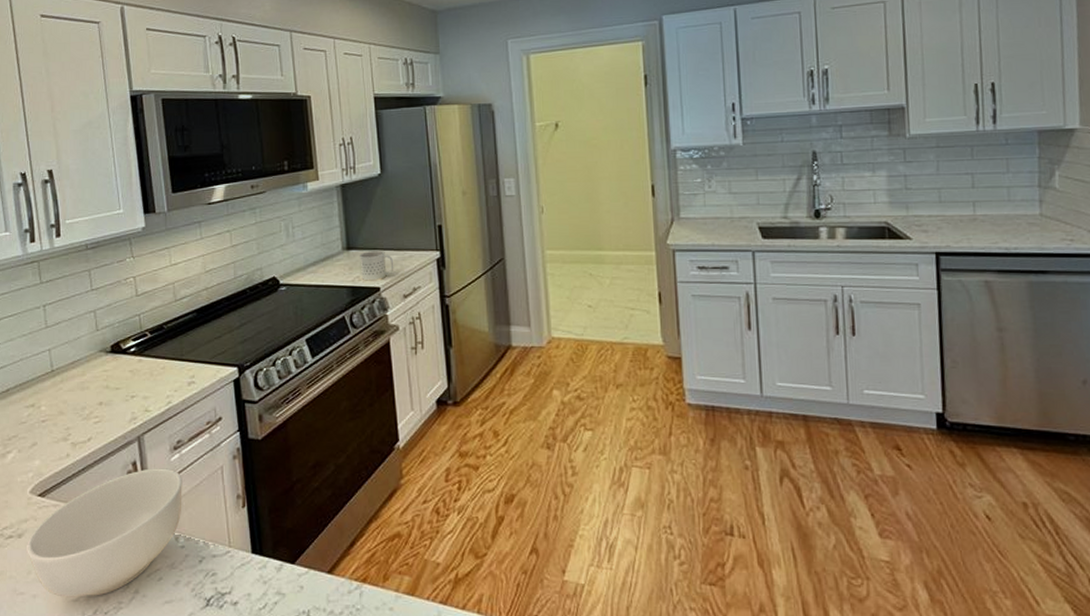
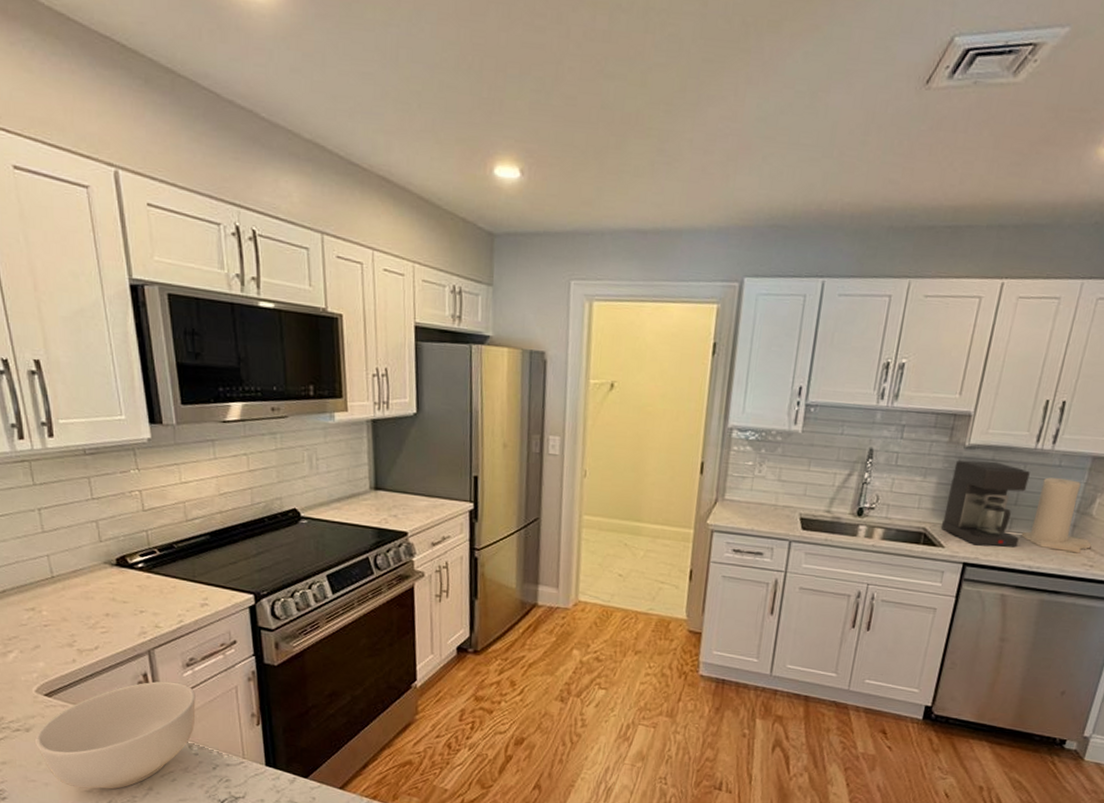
mug: present [360,250,394,281] -> none [388,493,424,525]
coffee maker: none [900,148,987,233] -> present [940,460,1030,547]
paper towel: none [988,156,1065,229] -> present [1021,477,1092,554]

